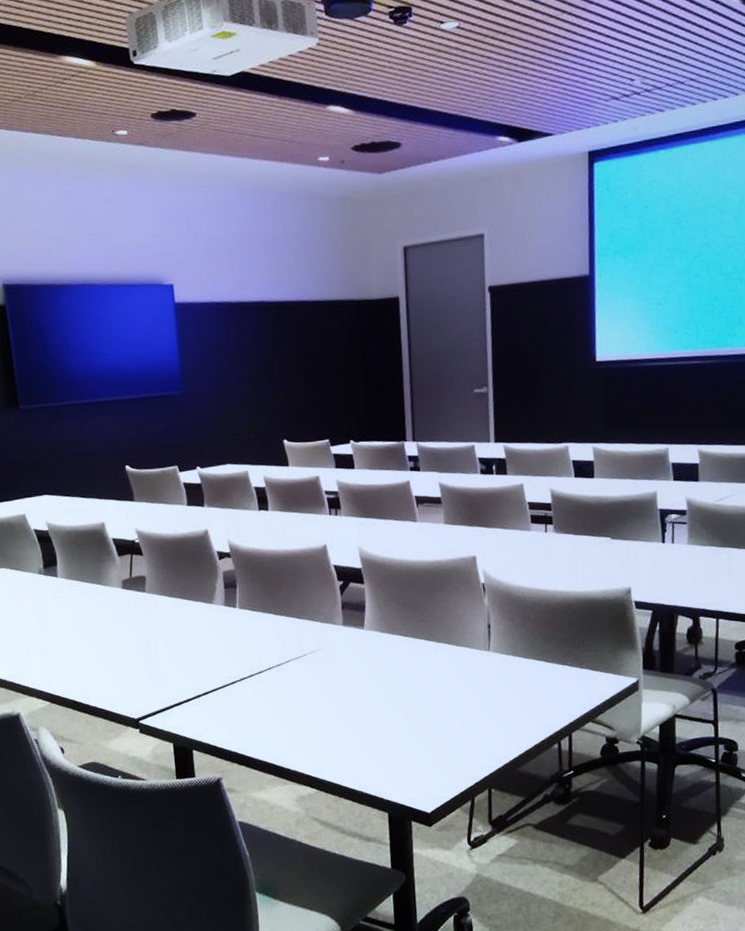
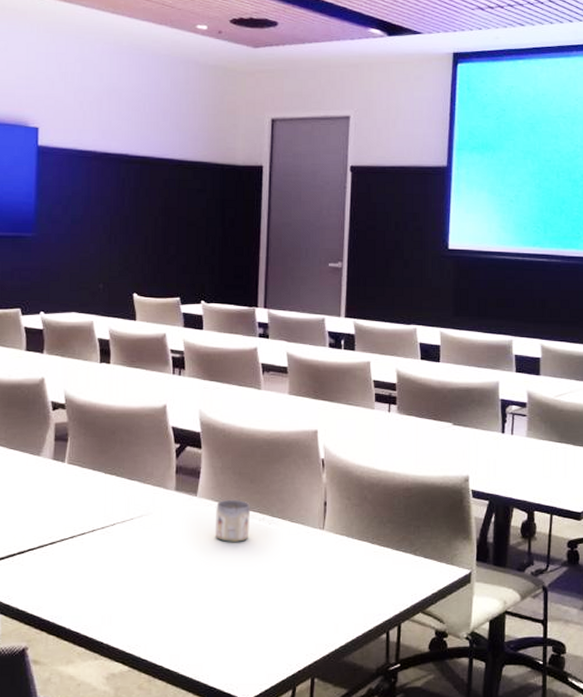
mug: none [383,629,418,669] -> present [214,499,250,542]

